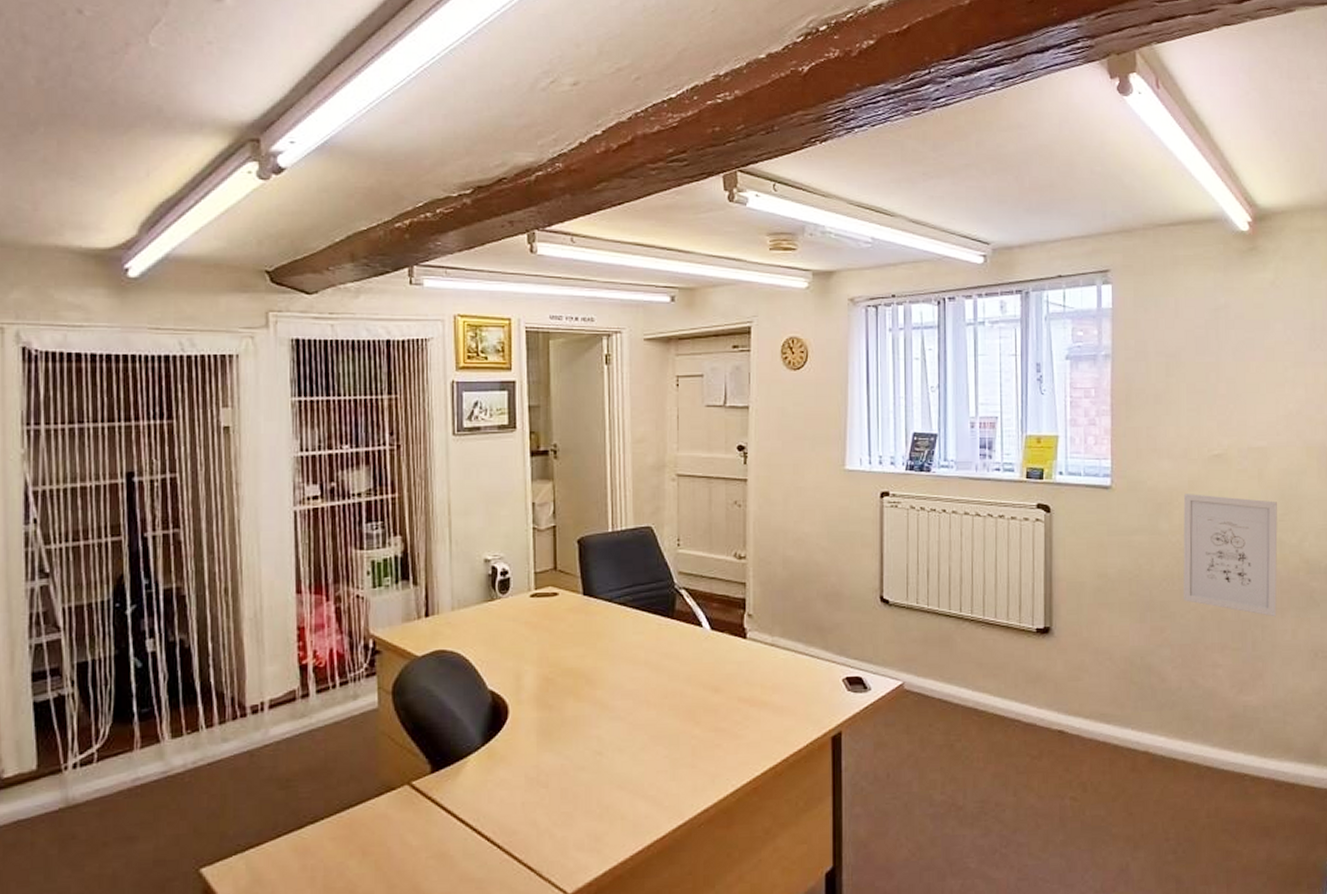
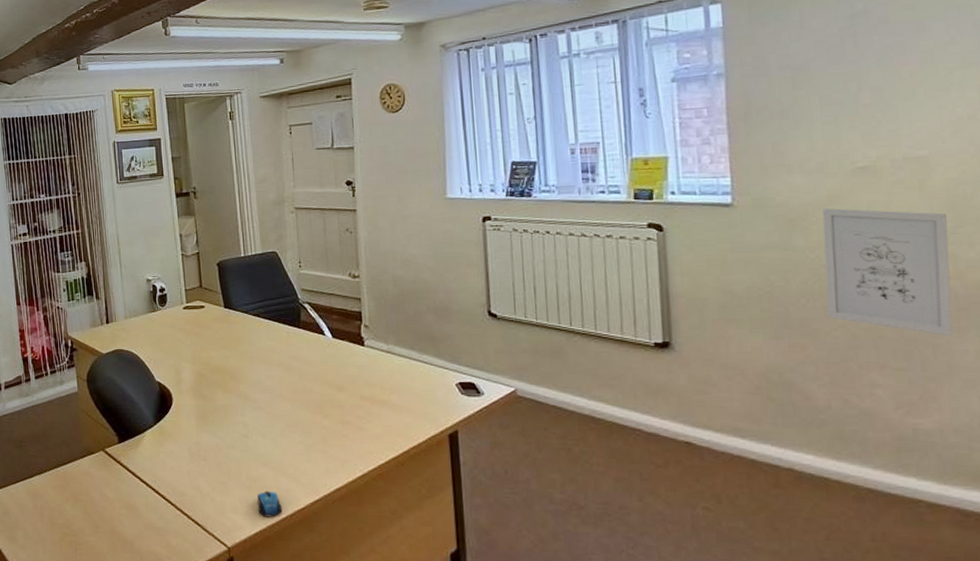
computer mouse: none [609,819,639,852] -> present [257,490,283,517]

